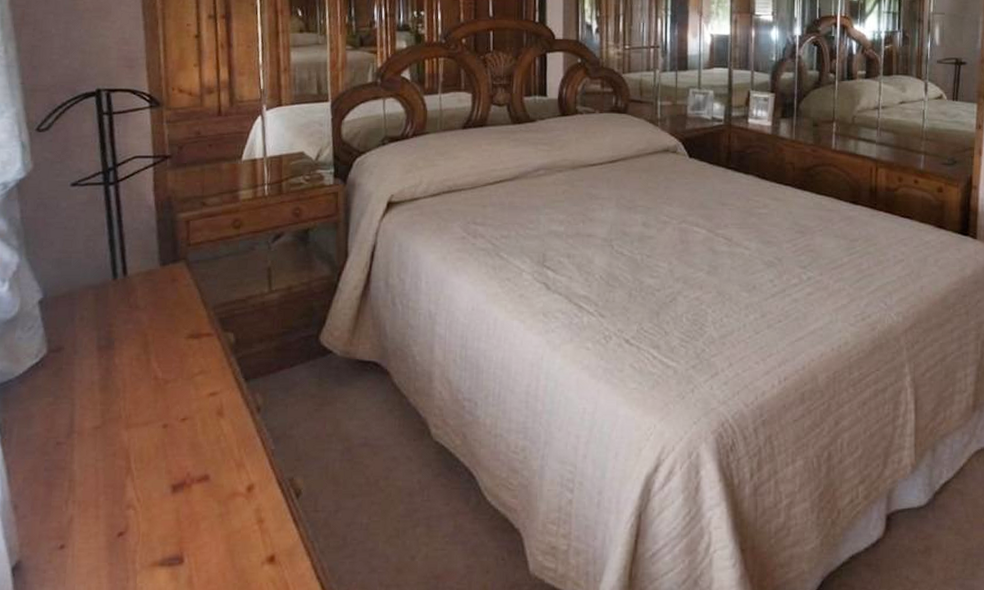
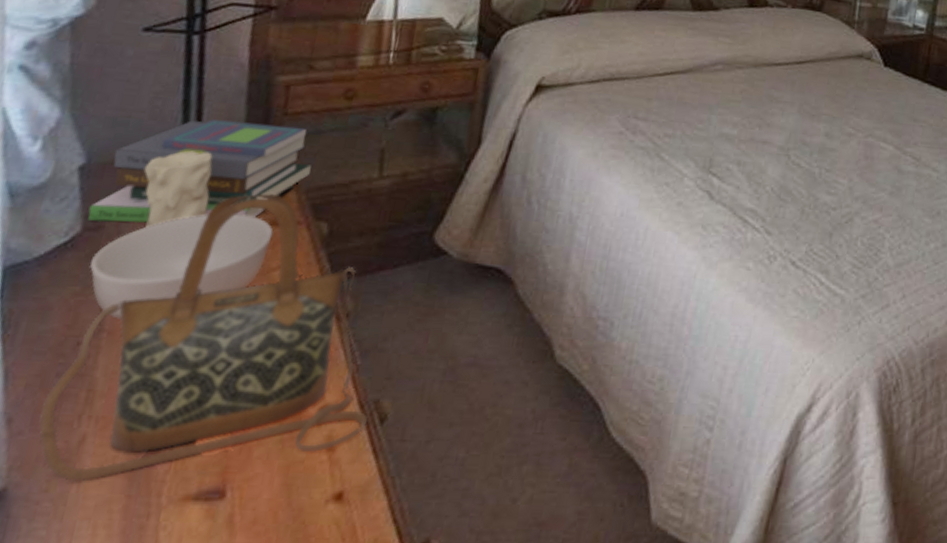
handbag: none [36,312,287,554] -> present [38,194,369,482]
books: none [50,254,215,344] -> present [88,119,311,223]
bowl: none [57,331,192,422] -> present [89,214,274,319]
candle: none [87,281,140,347] -> present [144,150,213,228]

